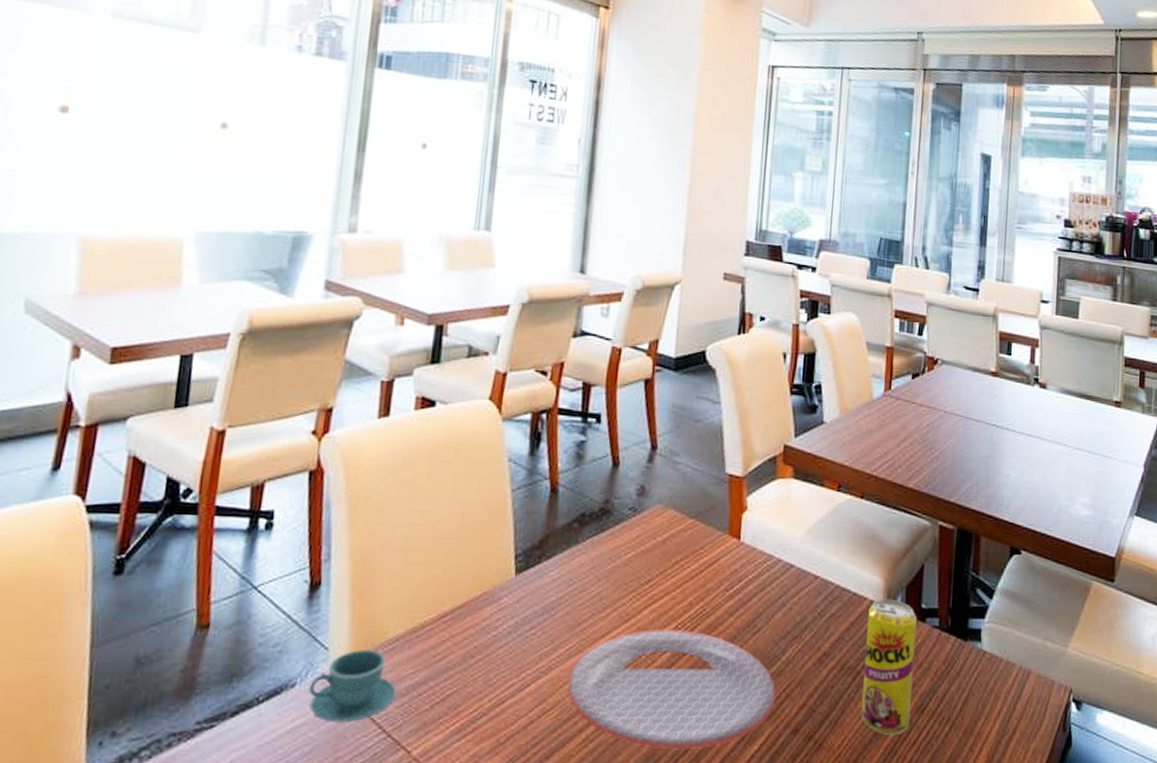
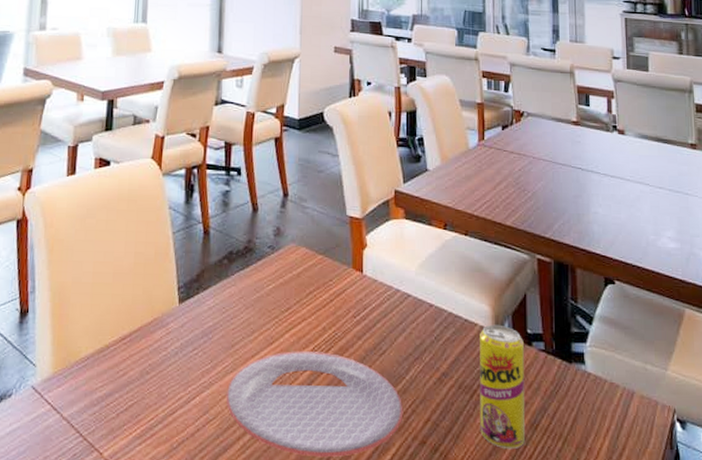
teacup: present [308,650,397,723] -> none [22,366,90,427]

